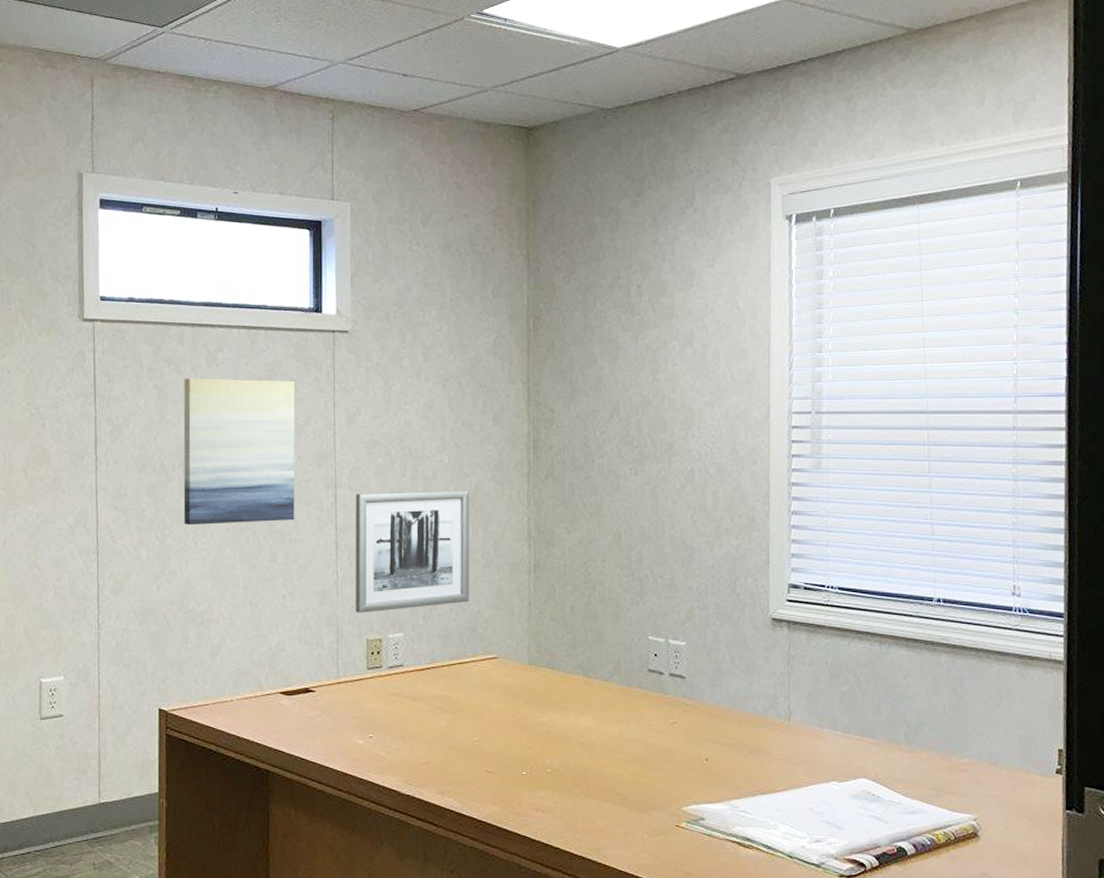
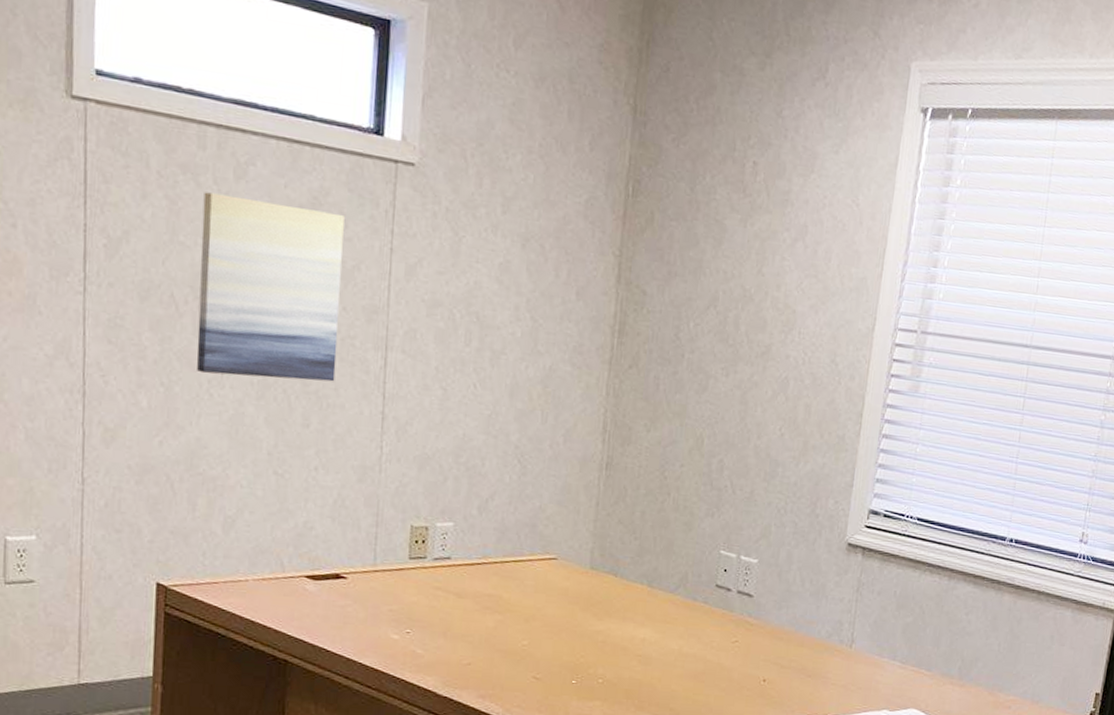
wall art: present [355,490,470,613] -> none [399,359,543,497]

